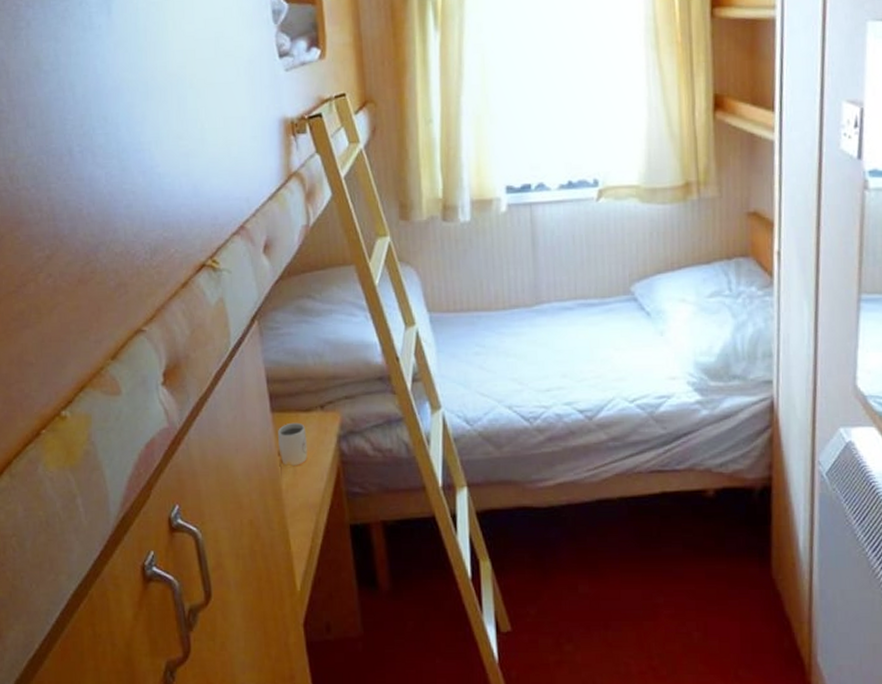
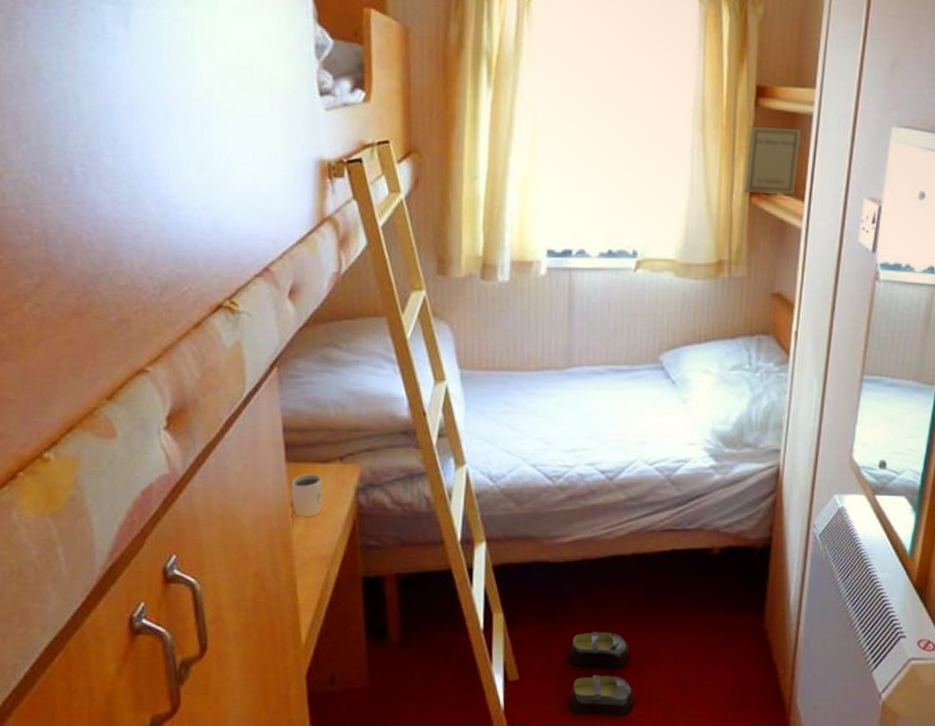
slippers: none [562,581,635,672] -> present [569,632,635,716]
book: none [705,35,766,109] -> present [742,125,802,196]

